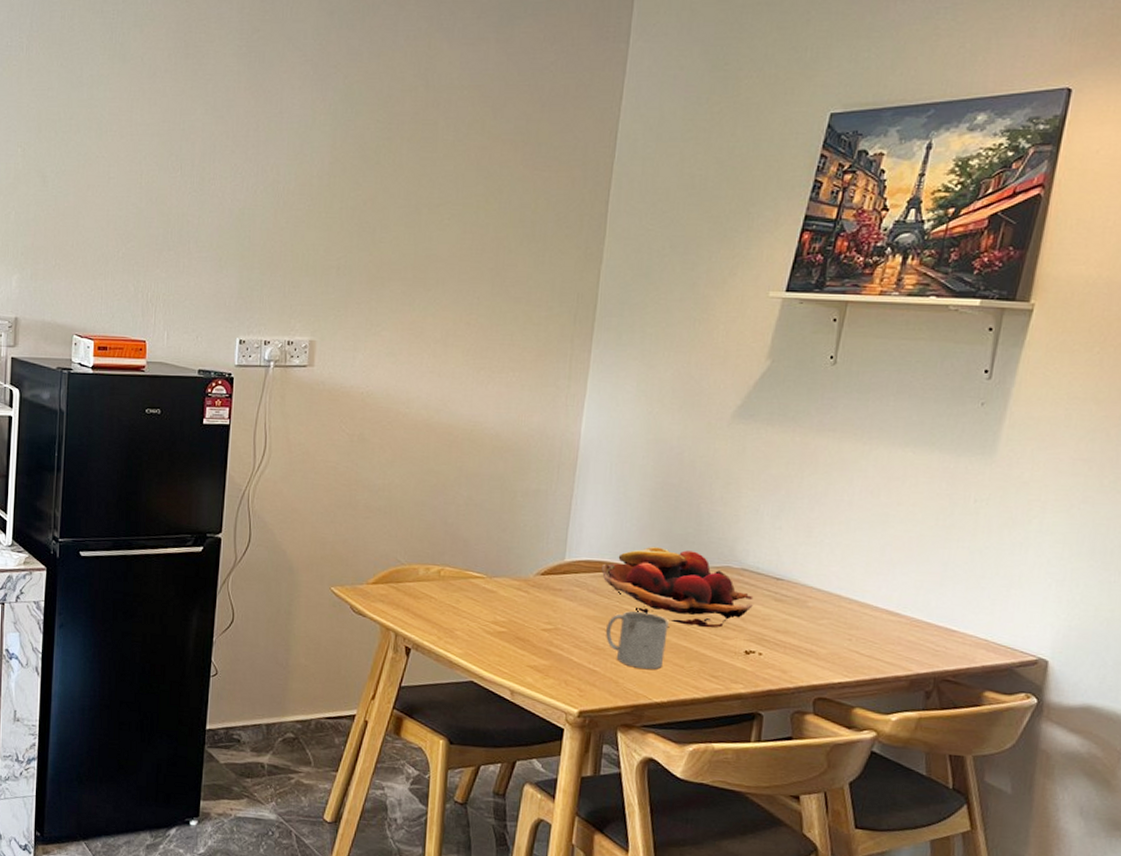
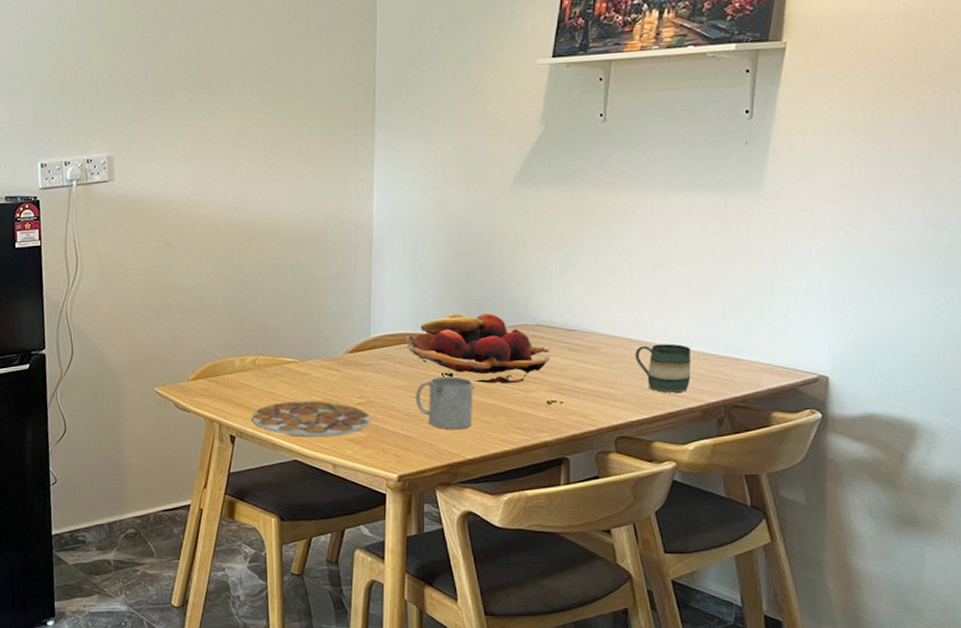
plate: none [431,618,556,662] -> present [252,400,371,437]
mug: none [843,604,904,659] -> present [635,343,692,393]

